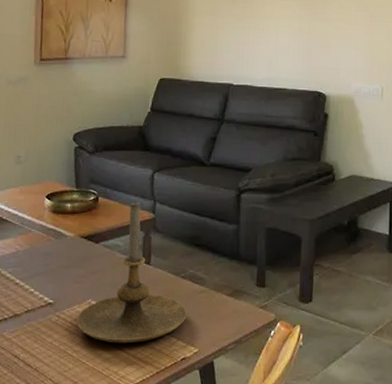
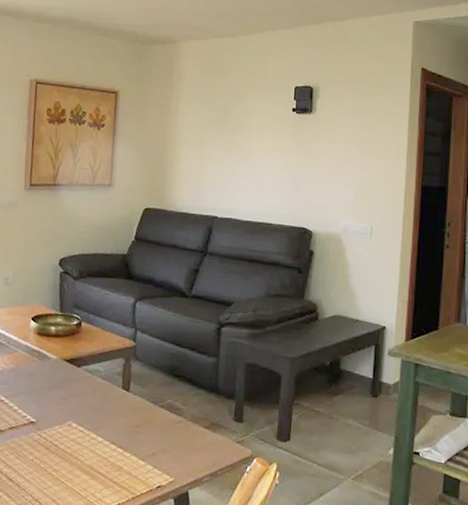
candle holder: present [77,201,187,344] -> none [57,328,164,467]

